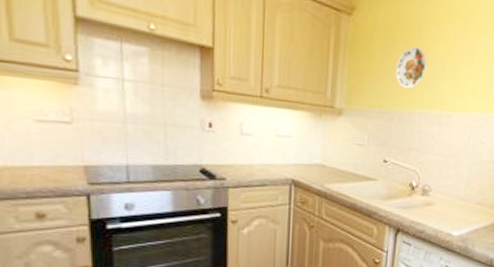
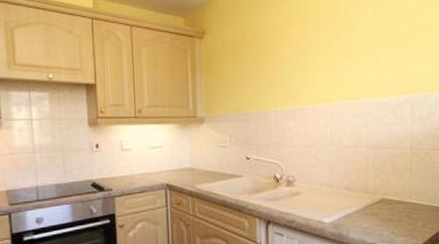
decorative plate: present [396,46,427,89] -> none [247,53,275,91]

